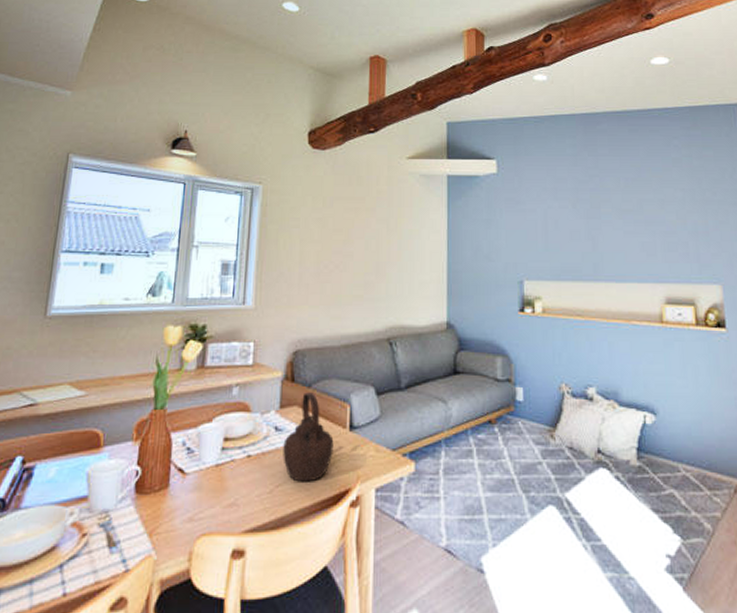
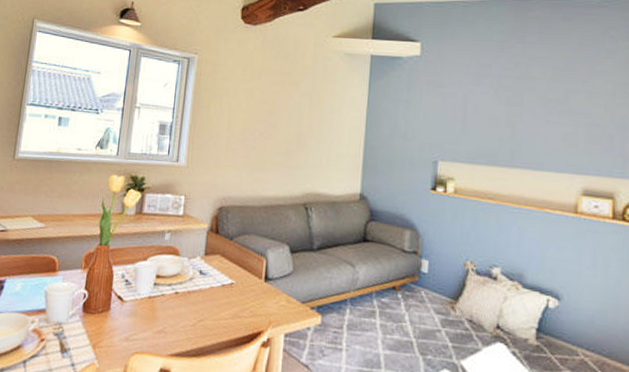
teapot: present [283,392,334,482] -> none [205,244,250,321]

